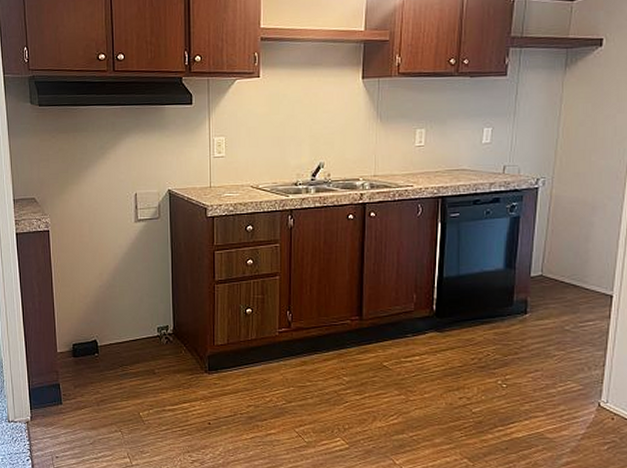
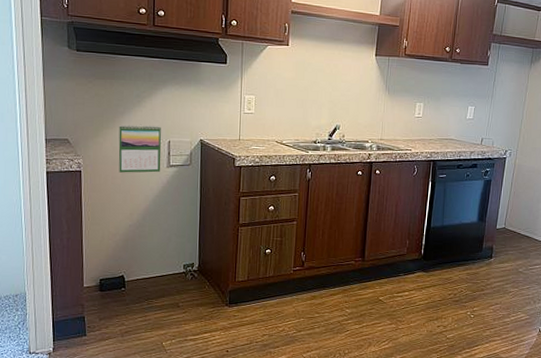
calendar: none [84,177,129,230] -> present [118,124,162,173]

